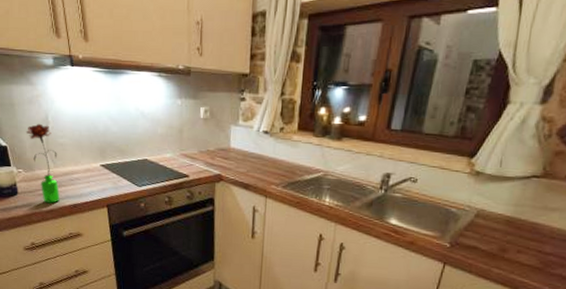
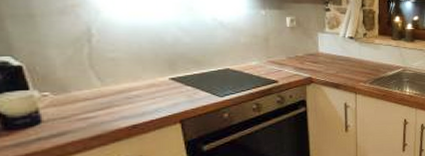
flower: present [25,123,60,203] -> none [54,37,111,128]

